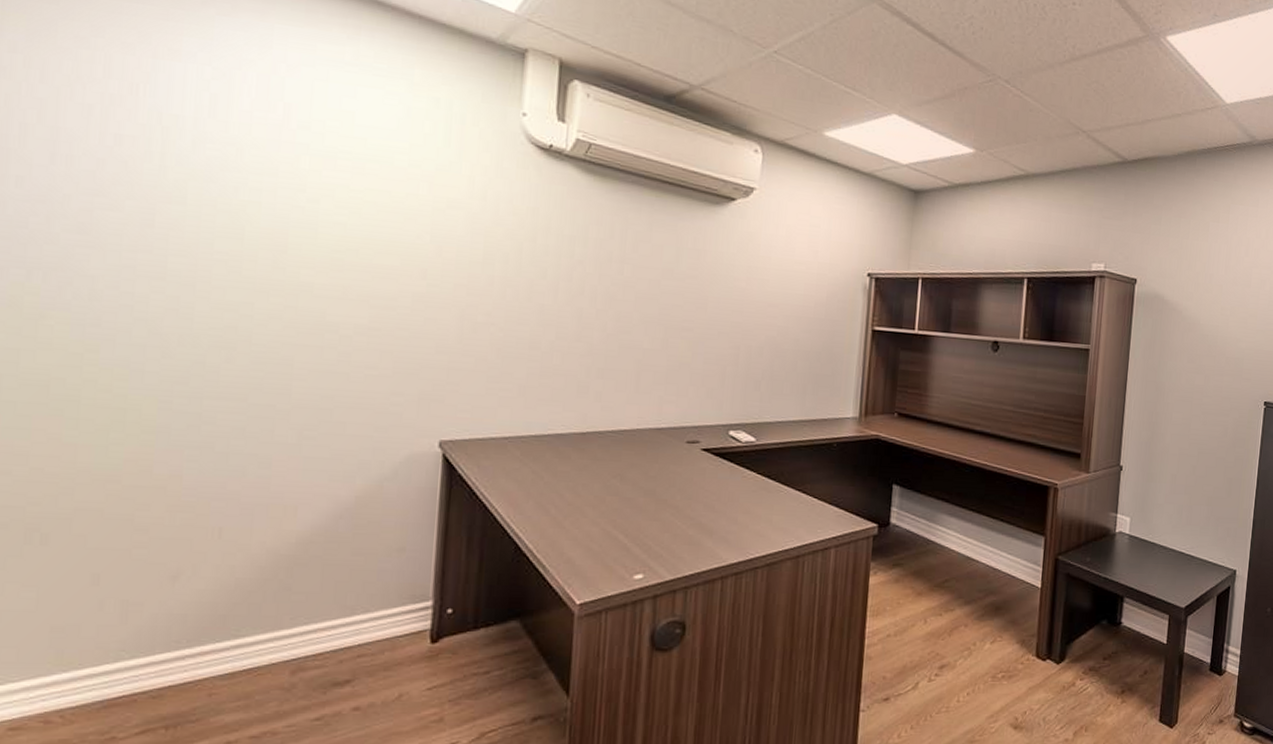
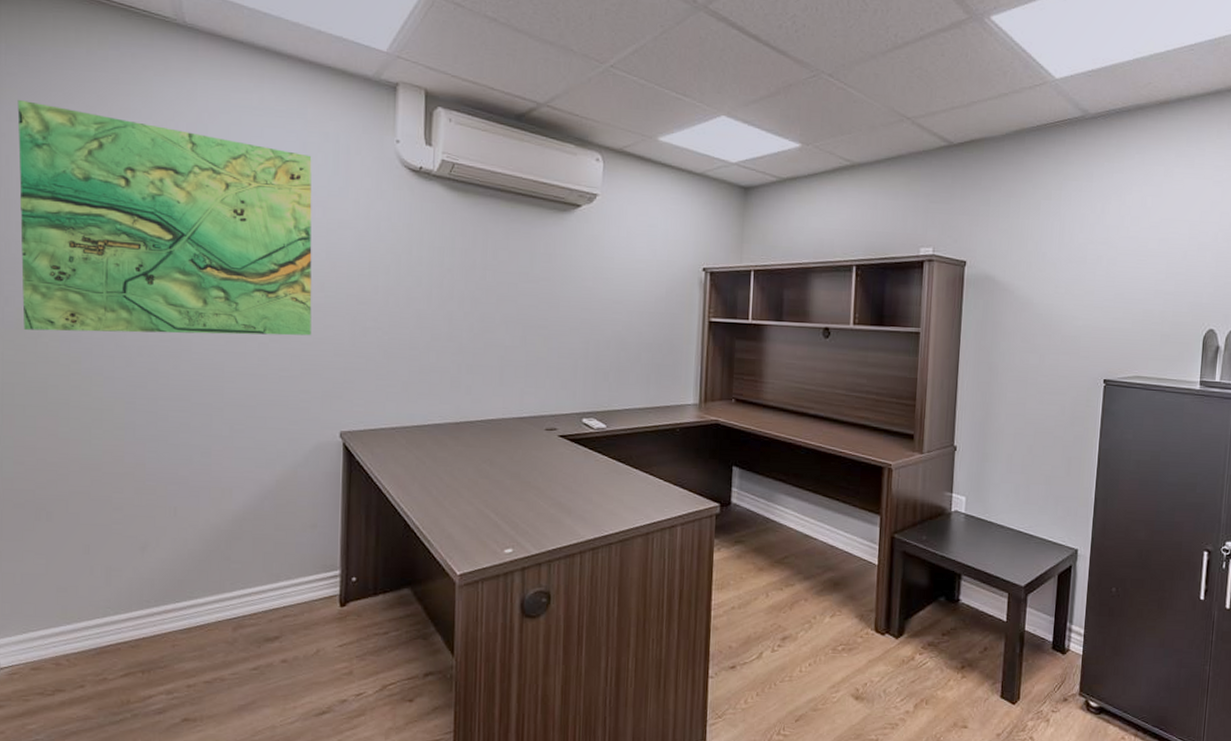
map: none [19,28,418,329] -> present [17,100,312,336]

